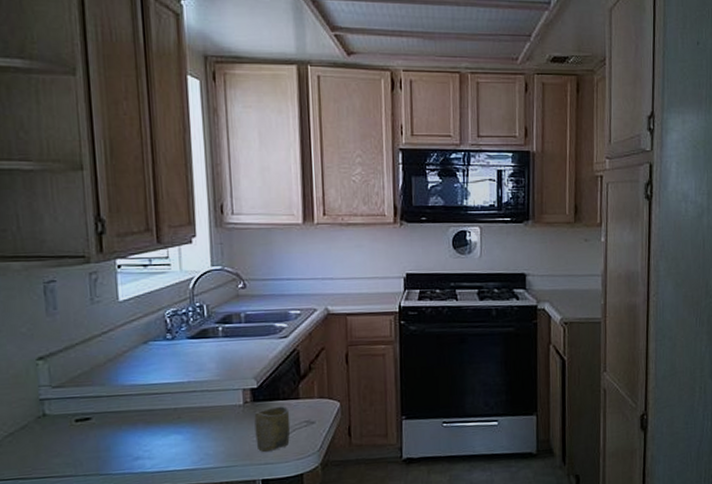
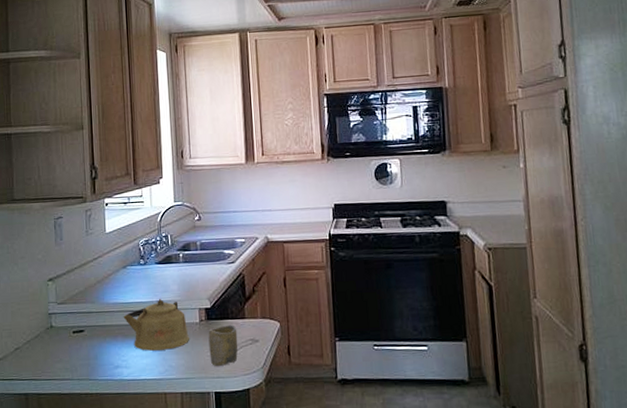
kettle: none [144,378,231,439] -> present [123,298,189,351]

